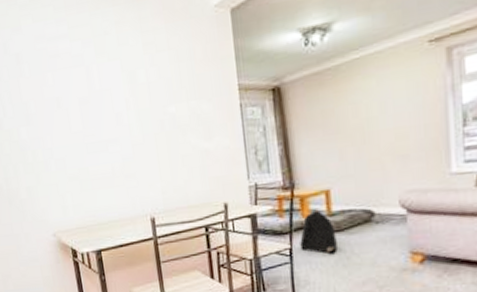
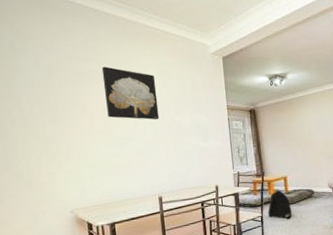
wall art: none [75,44,148,114] -> present [101,66,160,120]

